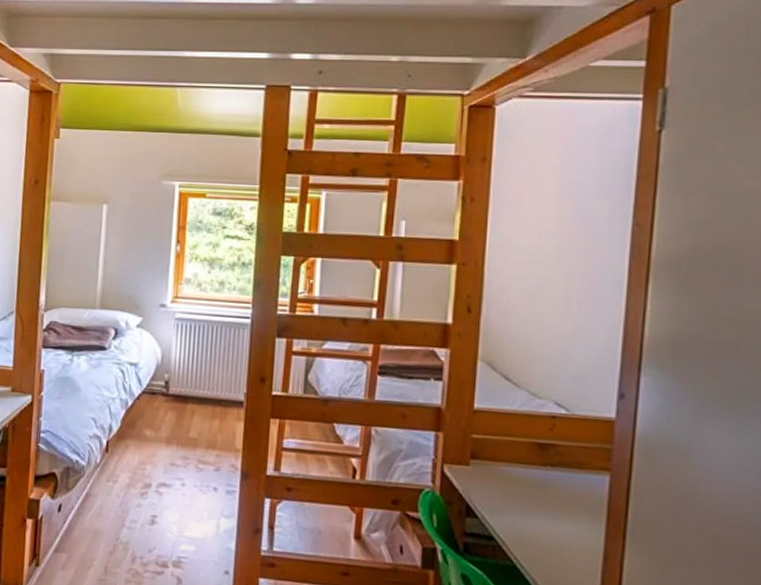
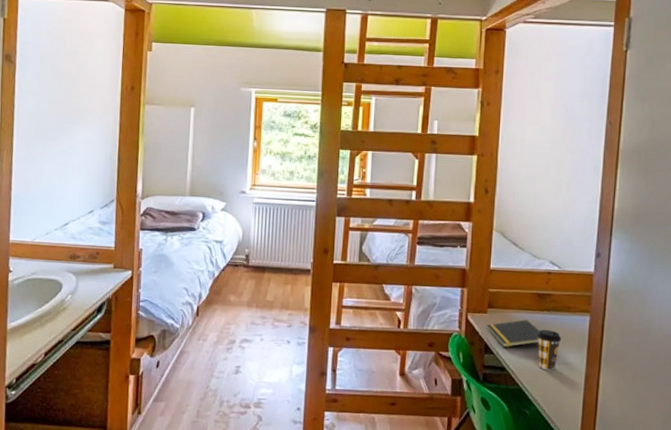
notepad: none [469,476,542,511] -> present [487,319,540,347]
coffee cup: none [537,490,571,544] -> present [537,330,562,371]

